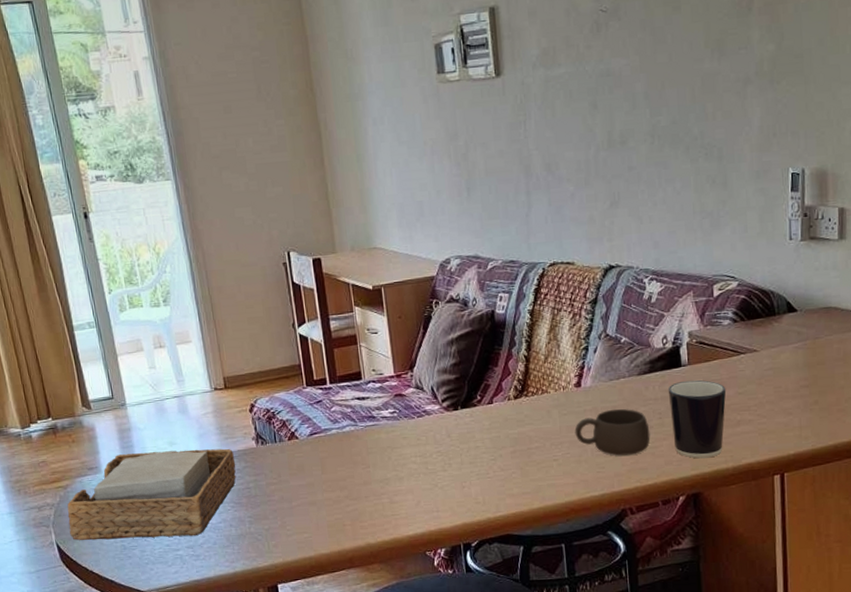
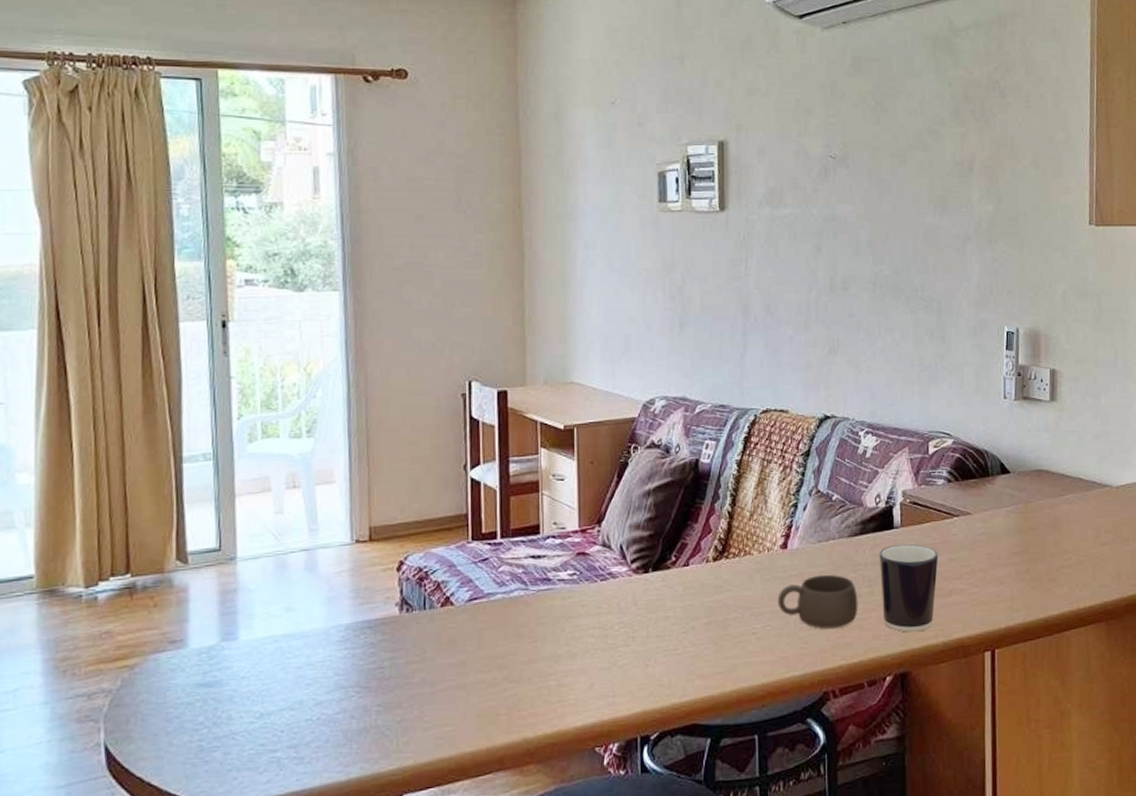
napkin holder: present [67,448,236,540] -> none [127,616,370,740]

